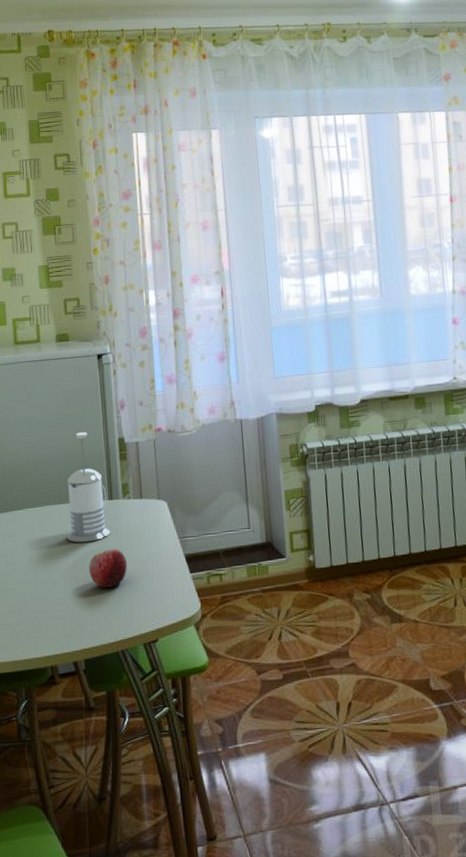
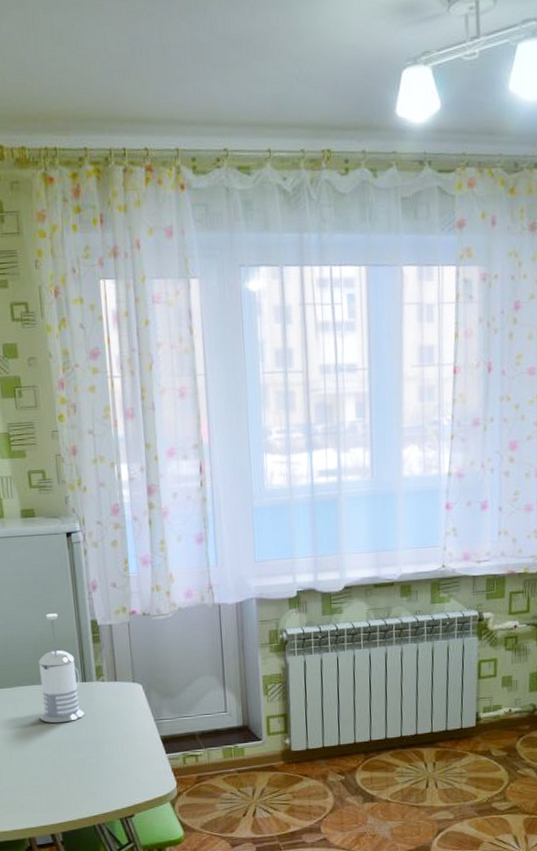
apple: present [89,549,128,589] -> none [63,729,103,768]

